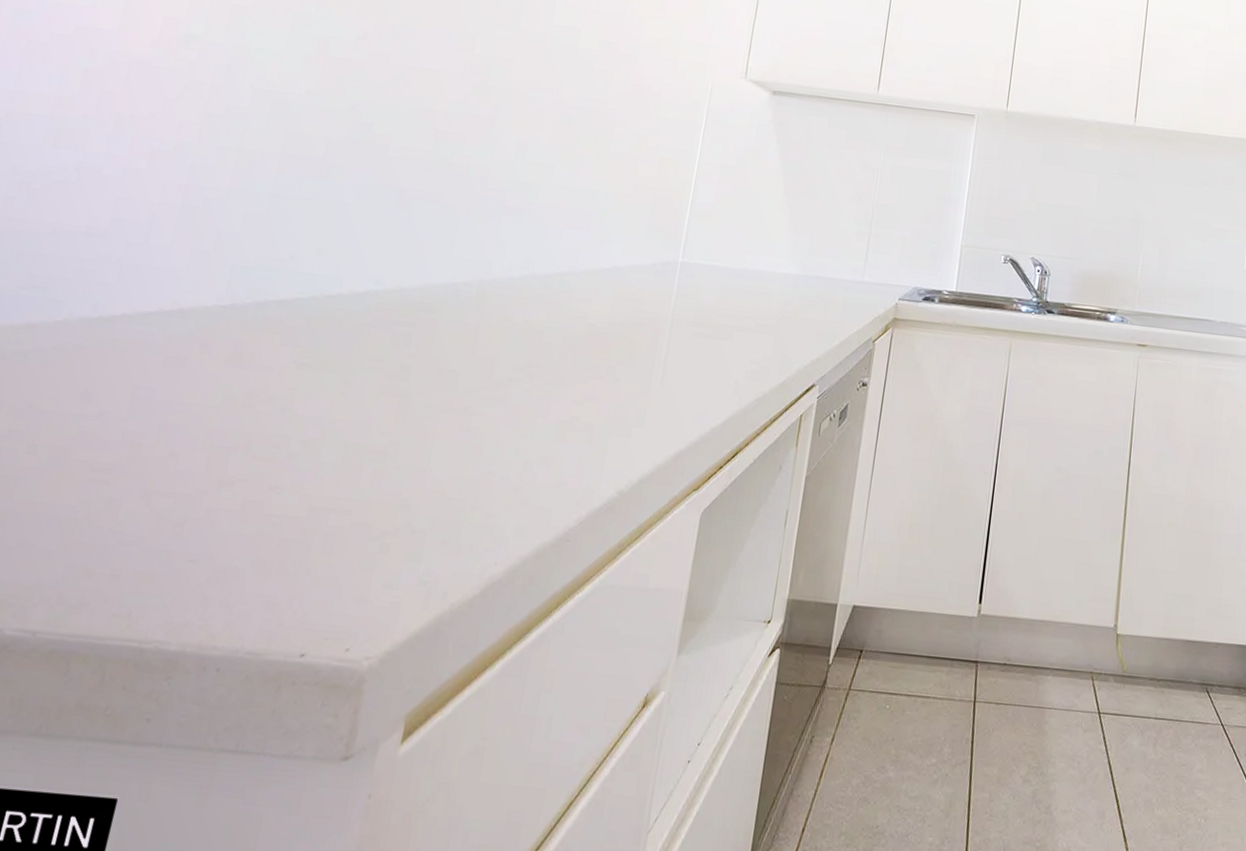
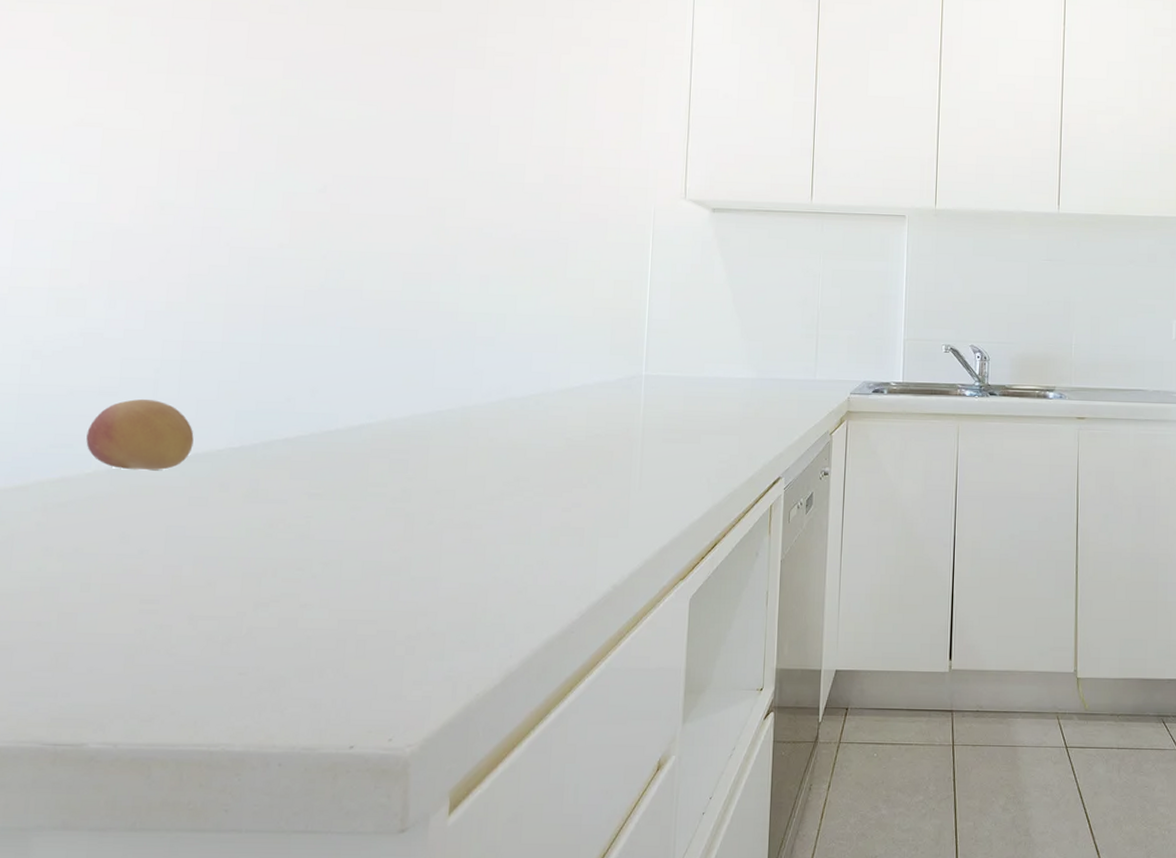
fruit: none [61,244,182,324] -> present [86,399,194,470]

